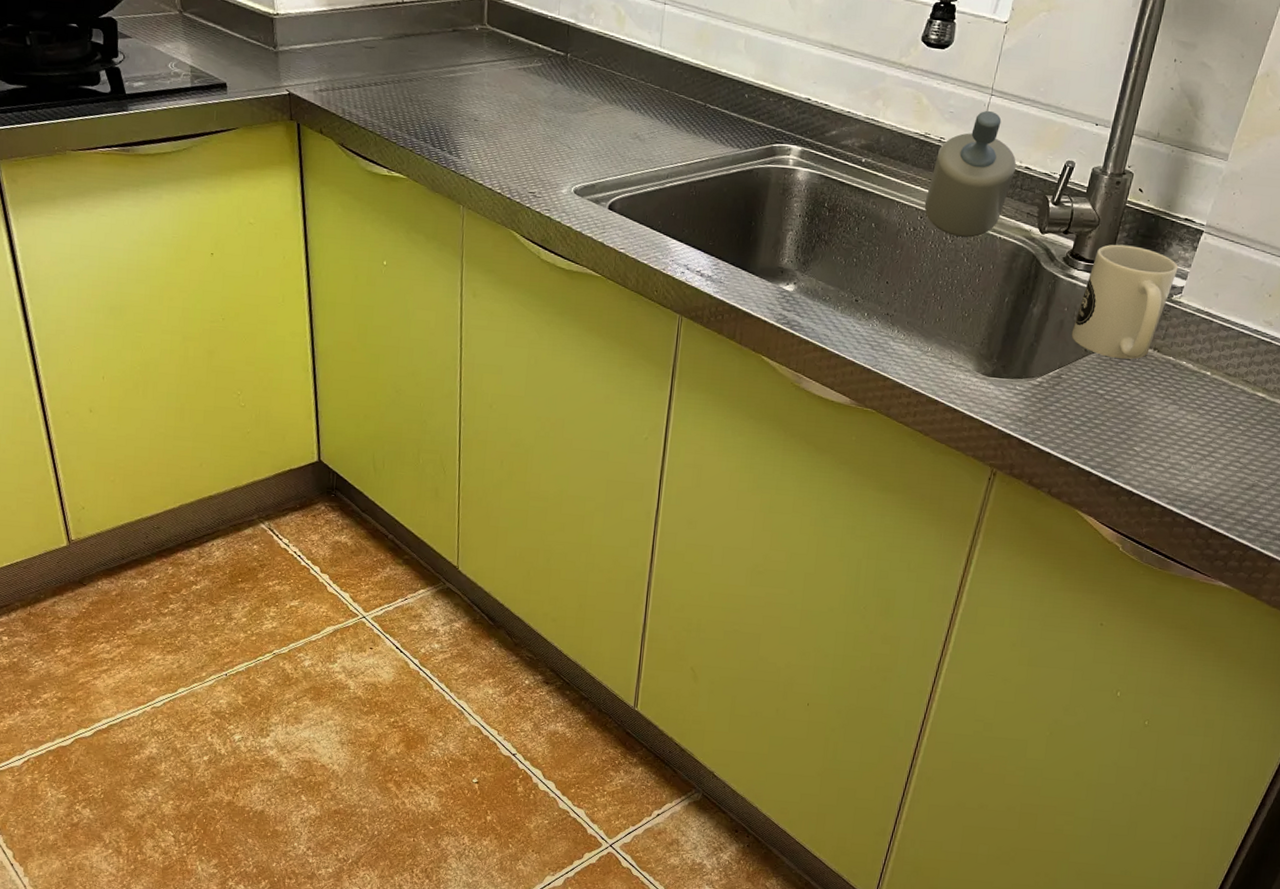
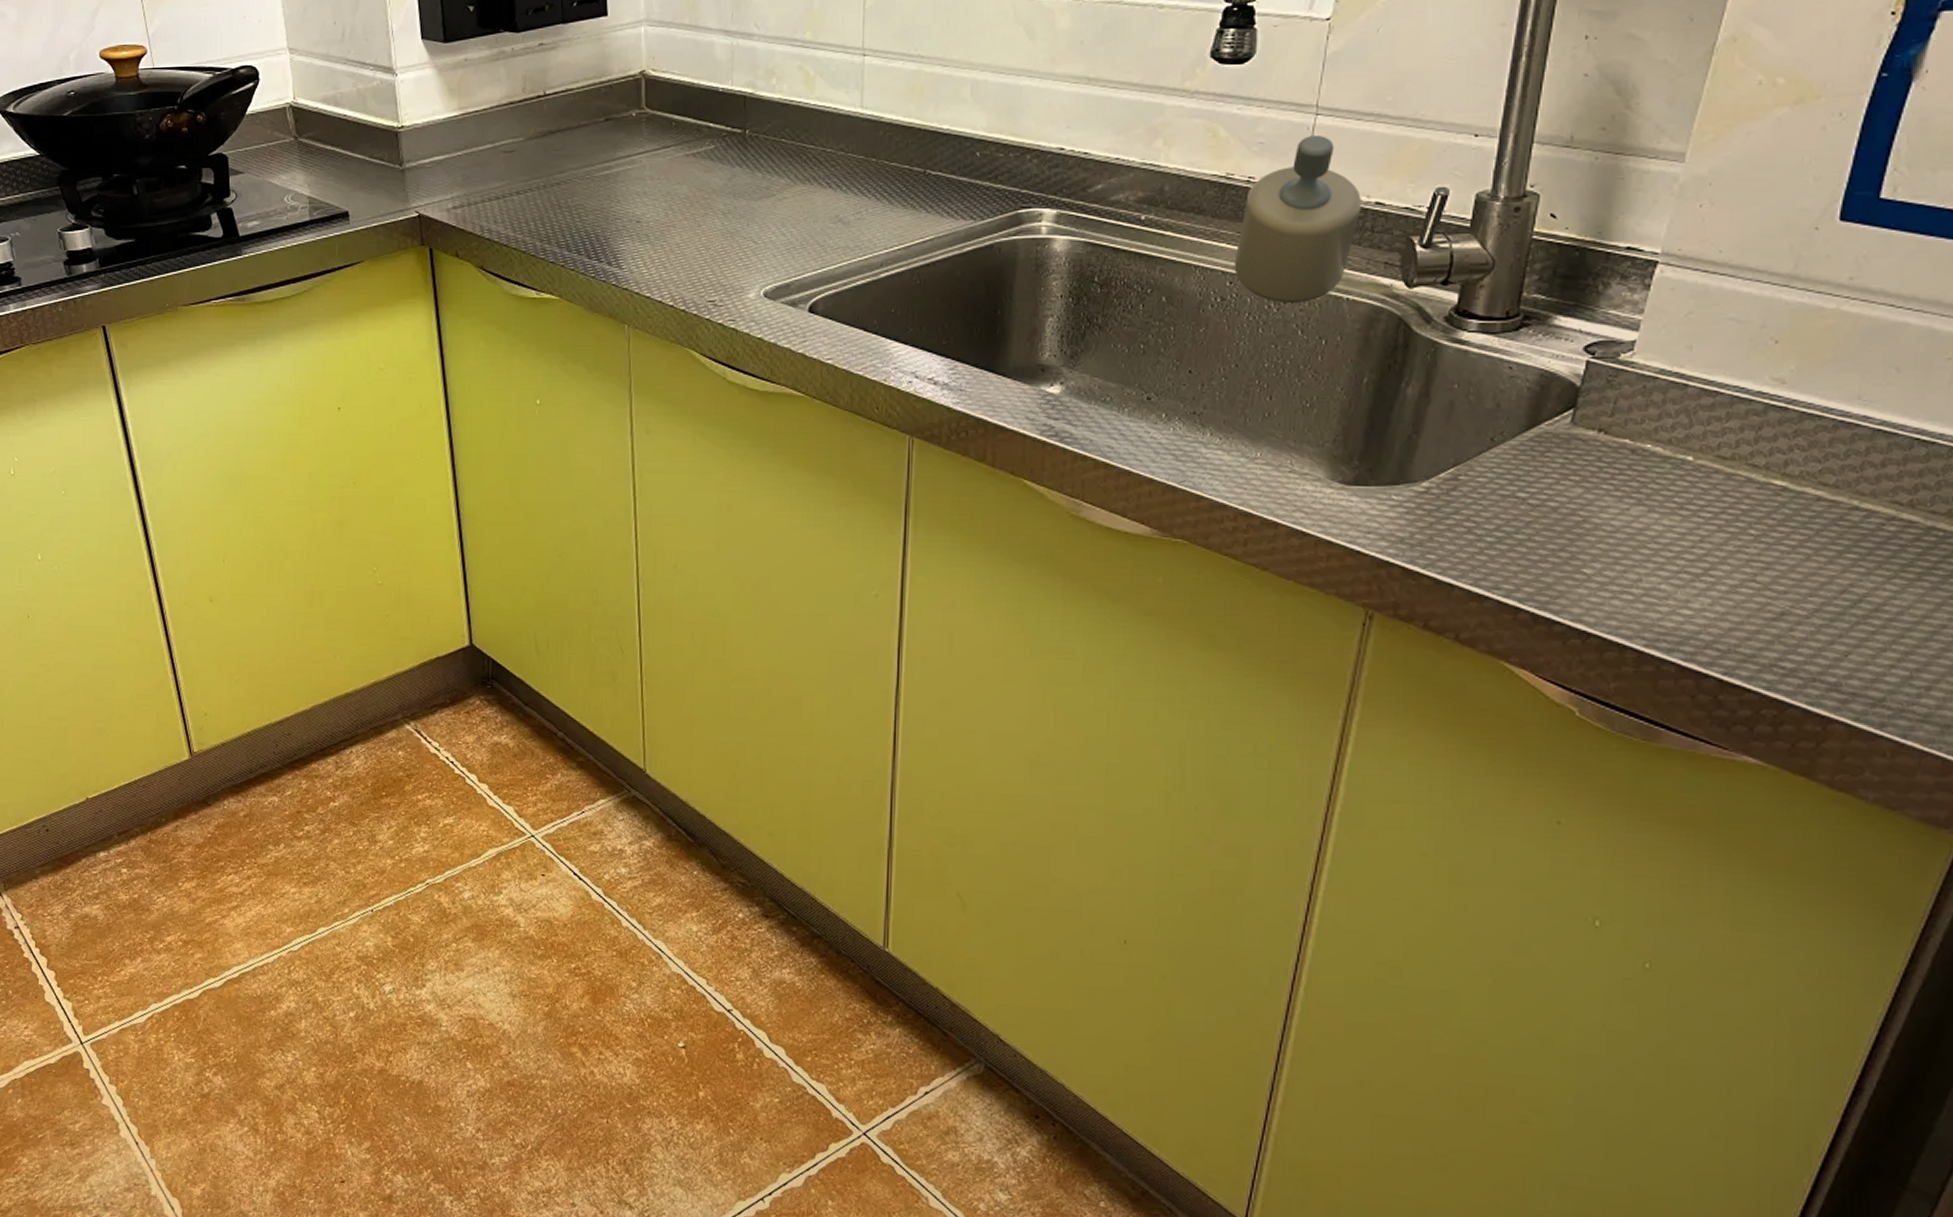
mug: present [1071,244,1178,360] -> none [1467,291,1624,447]

